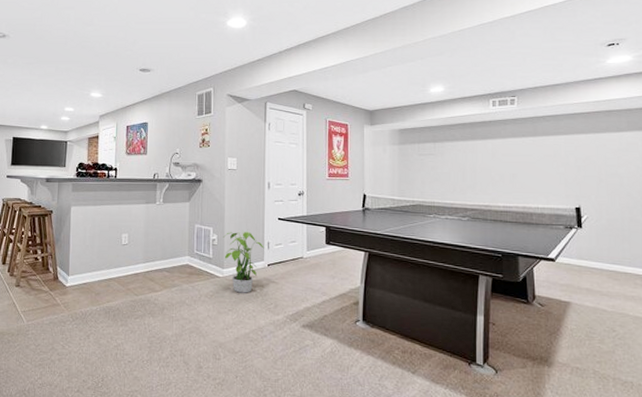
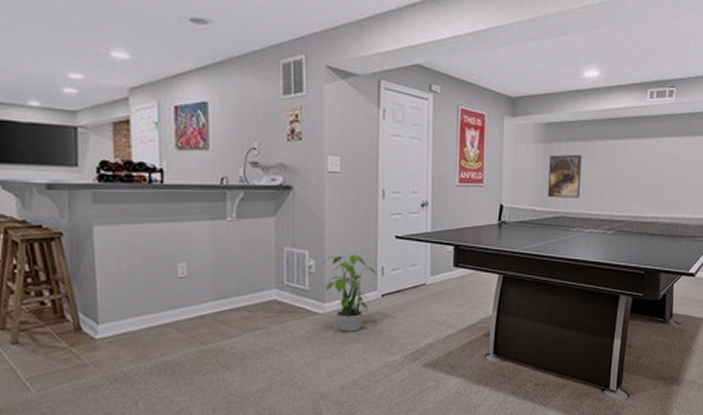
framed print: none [405,153,433,190] -> present [548,154,582,198]

